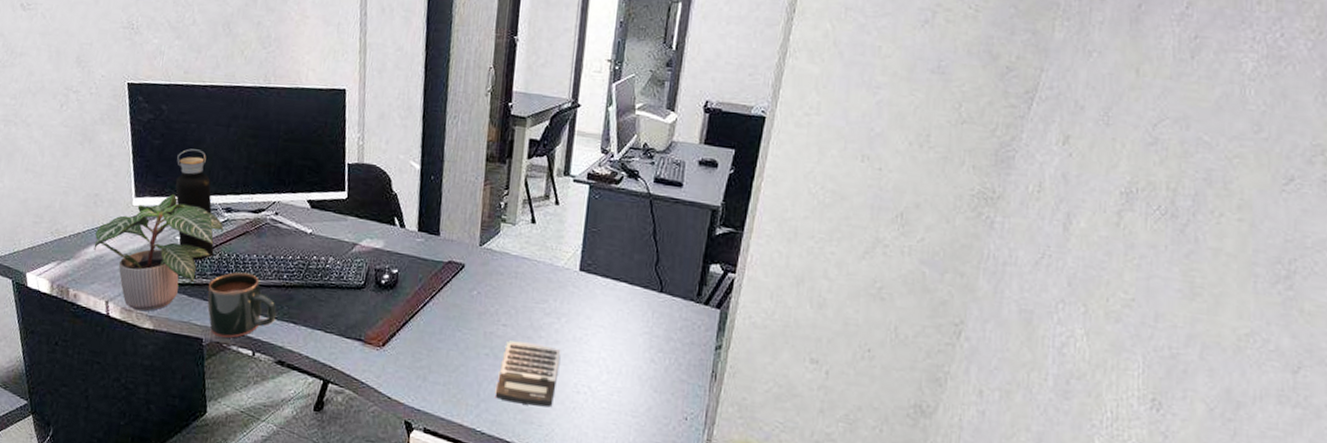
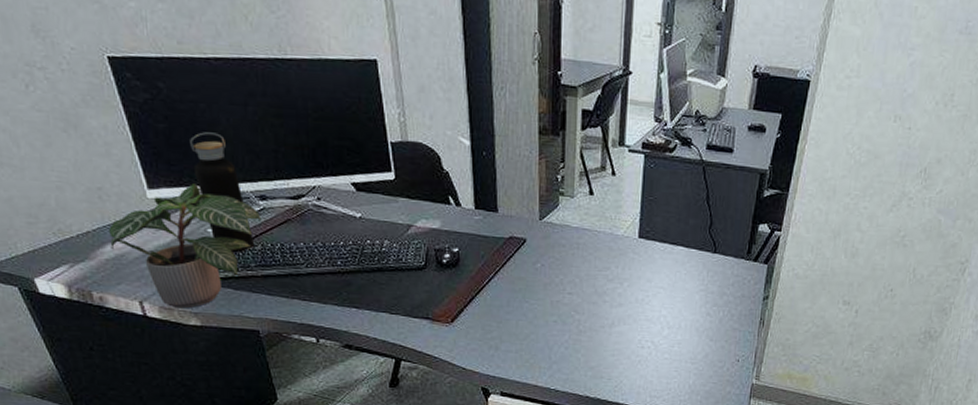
mug: present [207,272,276,338] -> none [255,261,336,327]
calculator: present [495,342,561,407] -> none [565,307,625,363]

